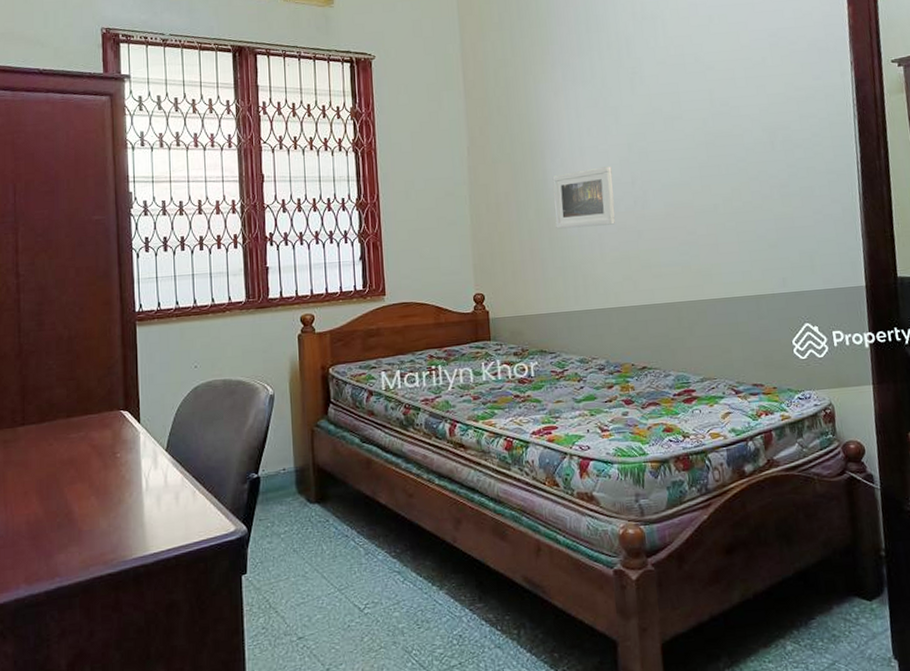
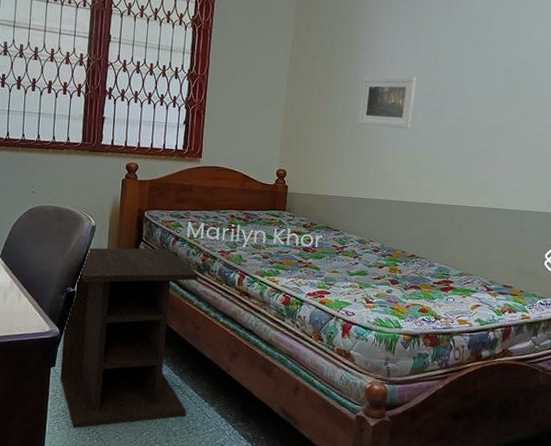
nightstand: none [252,406,412,648] -> present [59,247,199,429]

